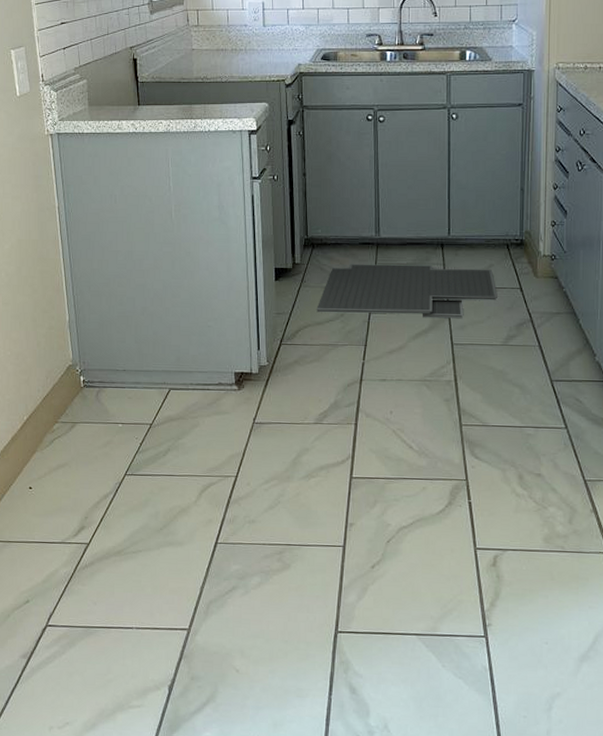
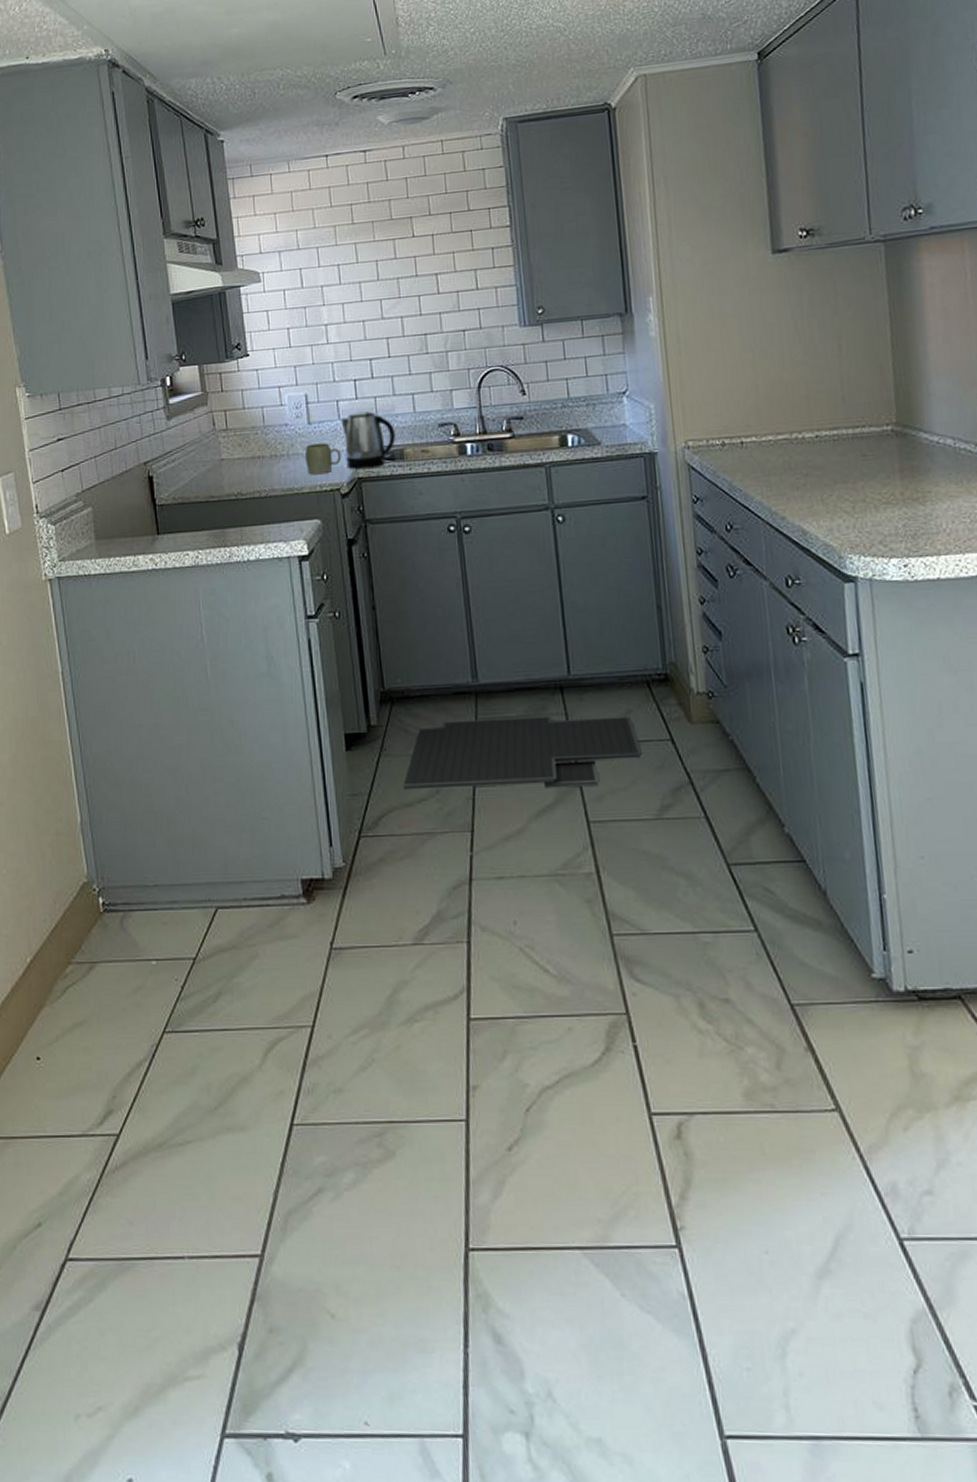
mug: none [259,43,288,67] -> present [305,443,341,475]
kettle: none [289,20,332,66] -> present [340,411,396,471]

